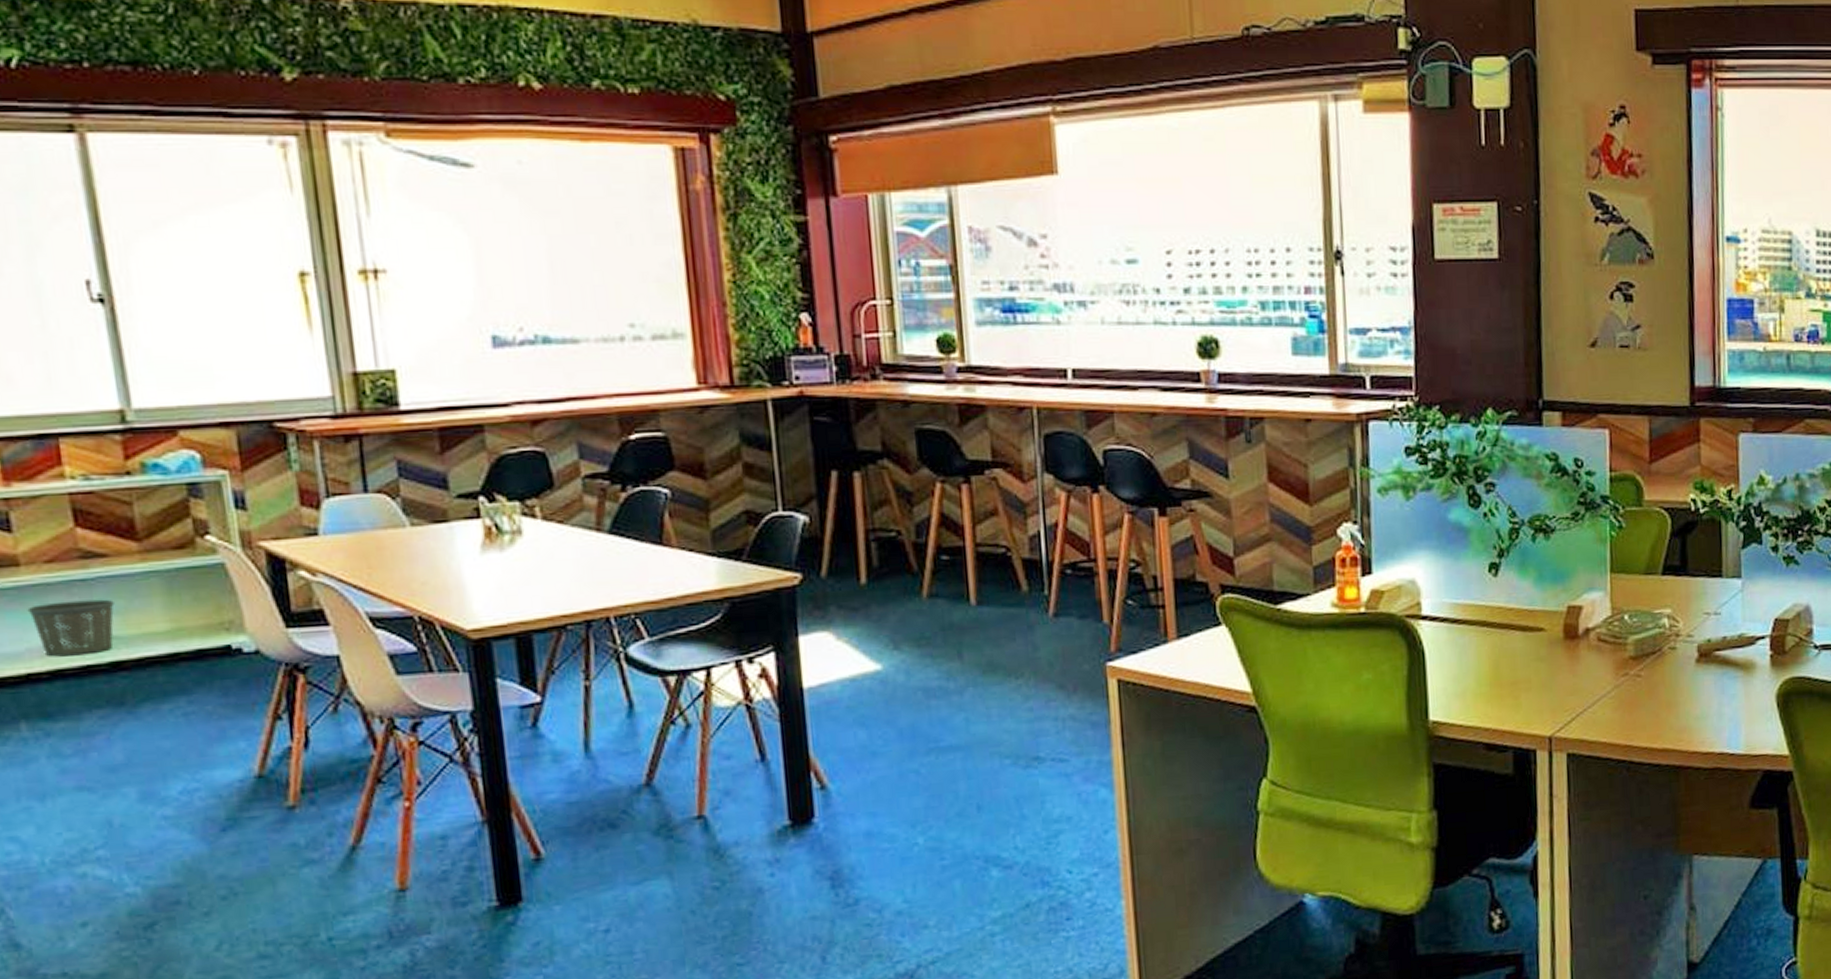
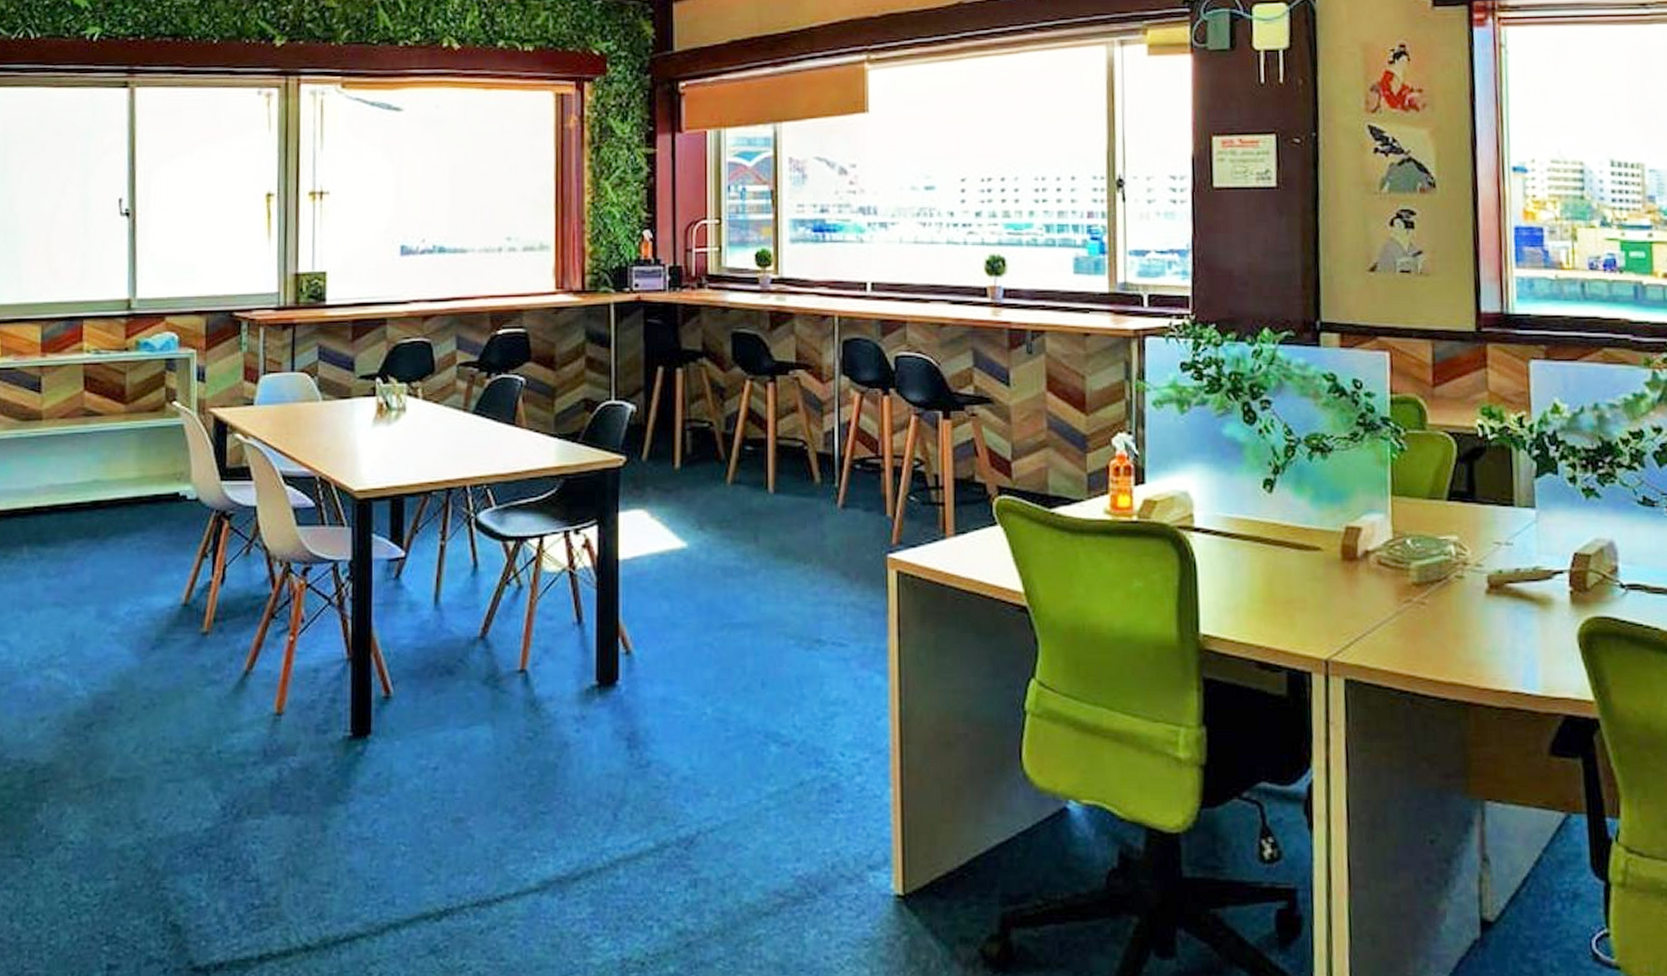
basket: present [27,599,114,657] -> none [42,449,102,494]

